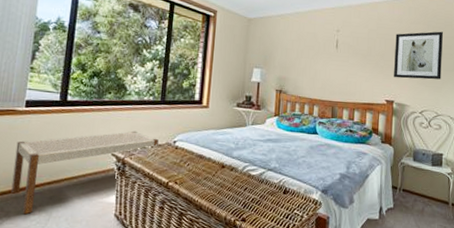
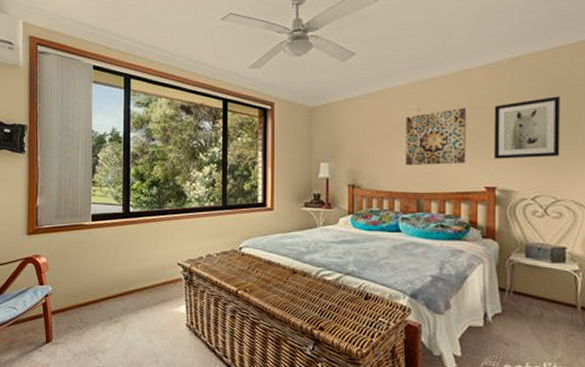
bench: present [11,130,158,215] -> none [88,239,223,326]
wall art: none [325,32,374,79] -> present [406,107,466,165]

